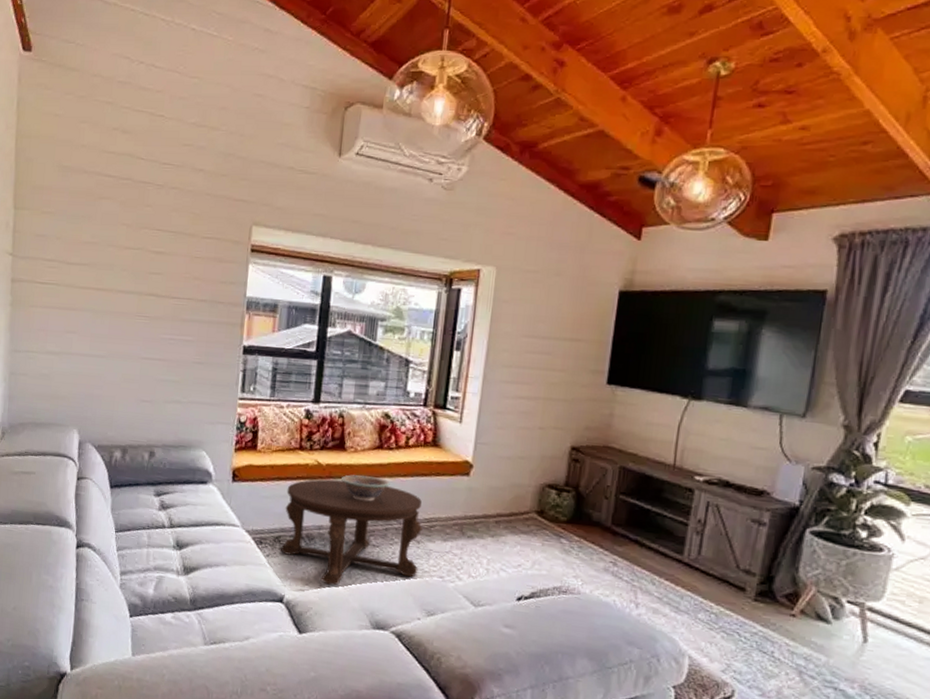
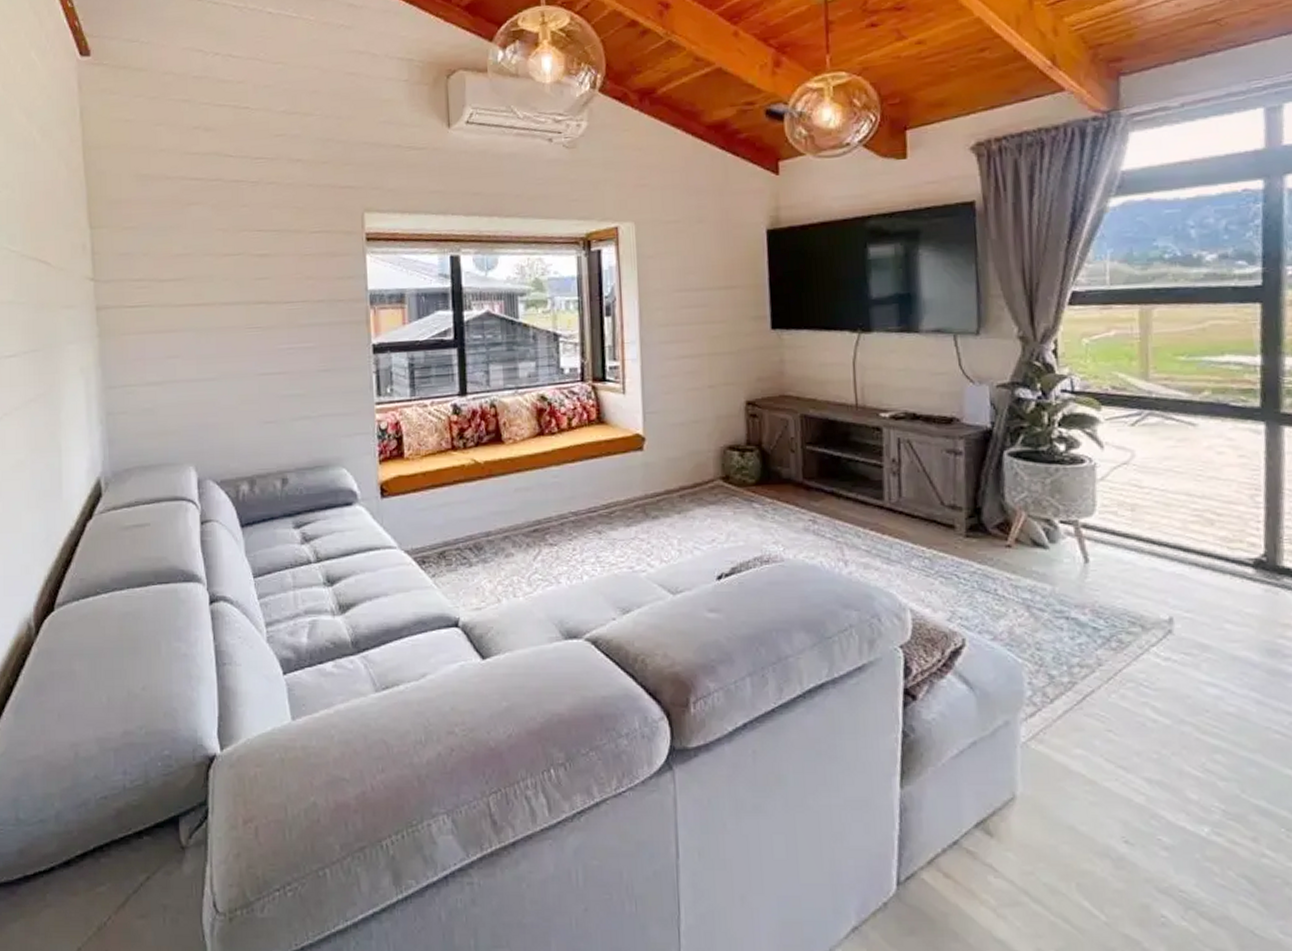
coffee table: present [280,479,423,586] -> none [444,475,604,598]
decorative bowl: present [341,474,390,502] -> none [504,467,558,497]

